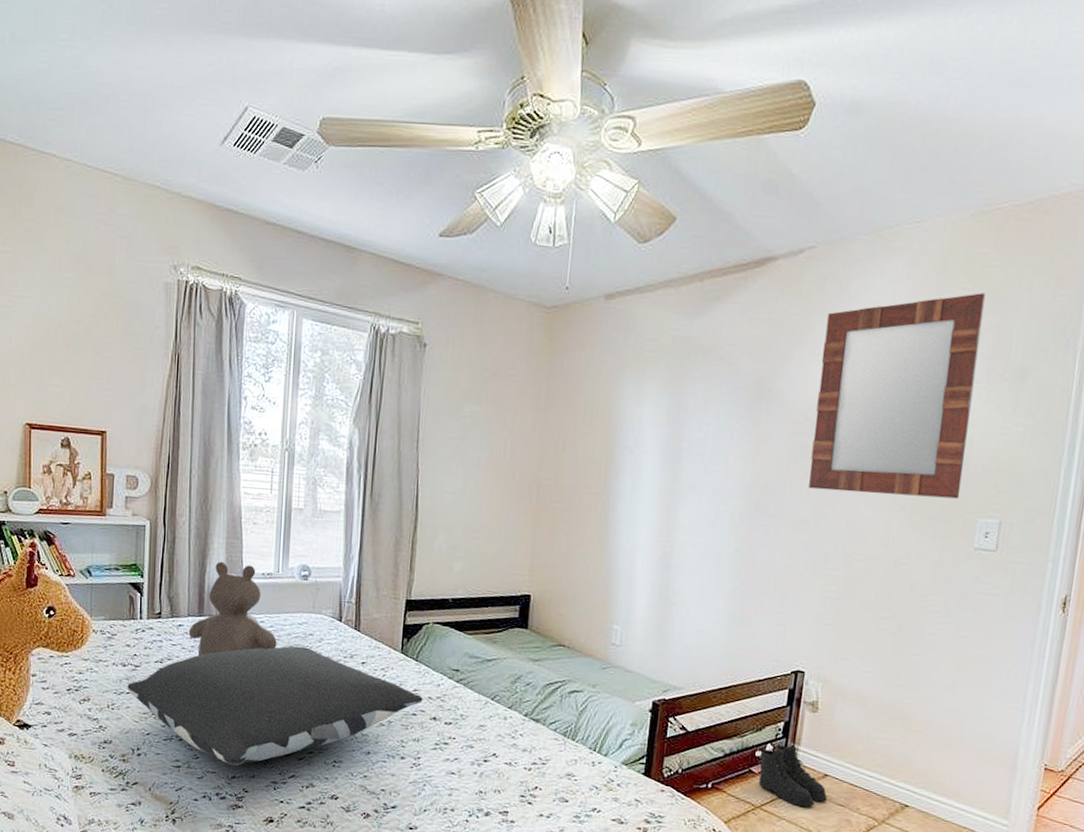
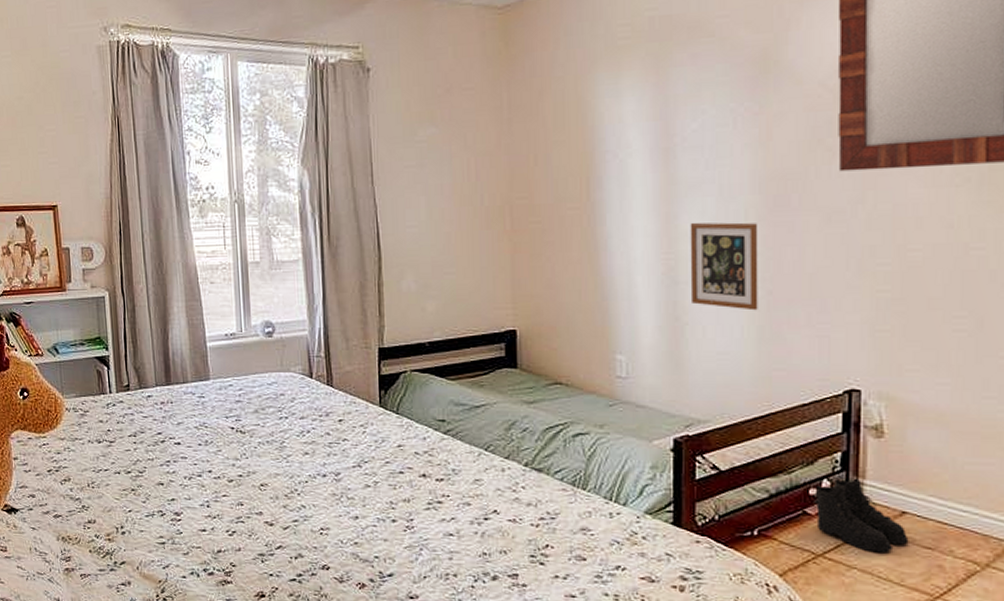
pillow: present [127,646,423,765] -> none [104,408,409,539]
teddy bear: present [188,561,277,656] -> none [158,326,248,426]
picture frame: none [680,517,741,598] -> present [690,222,758,311]

